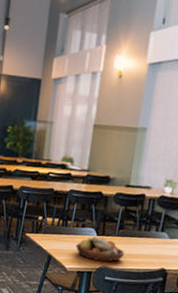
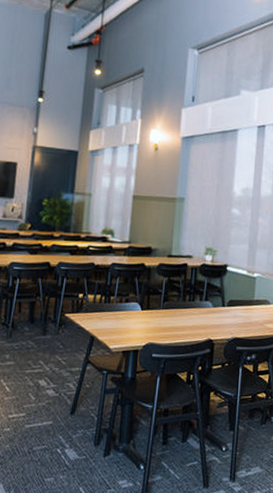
fruit bowl: present [76,236,125,262] -> none [120,310,171,338]

